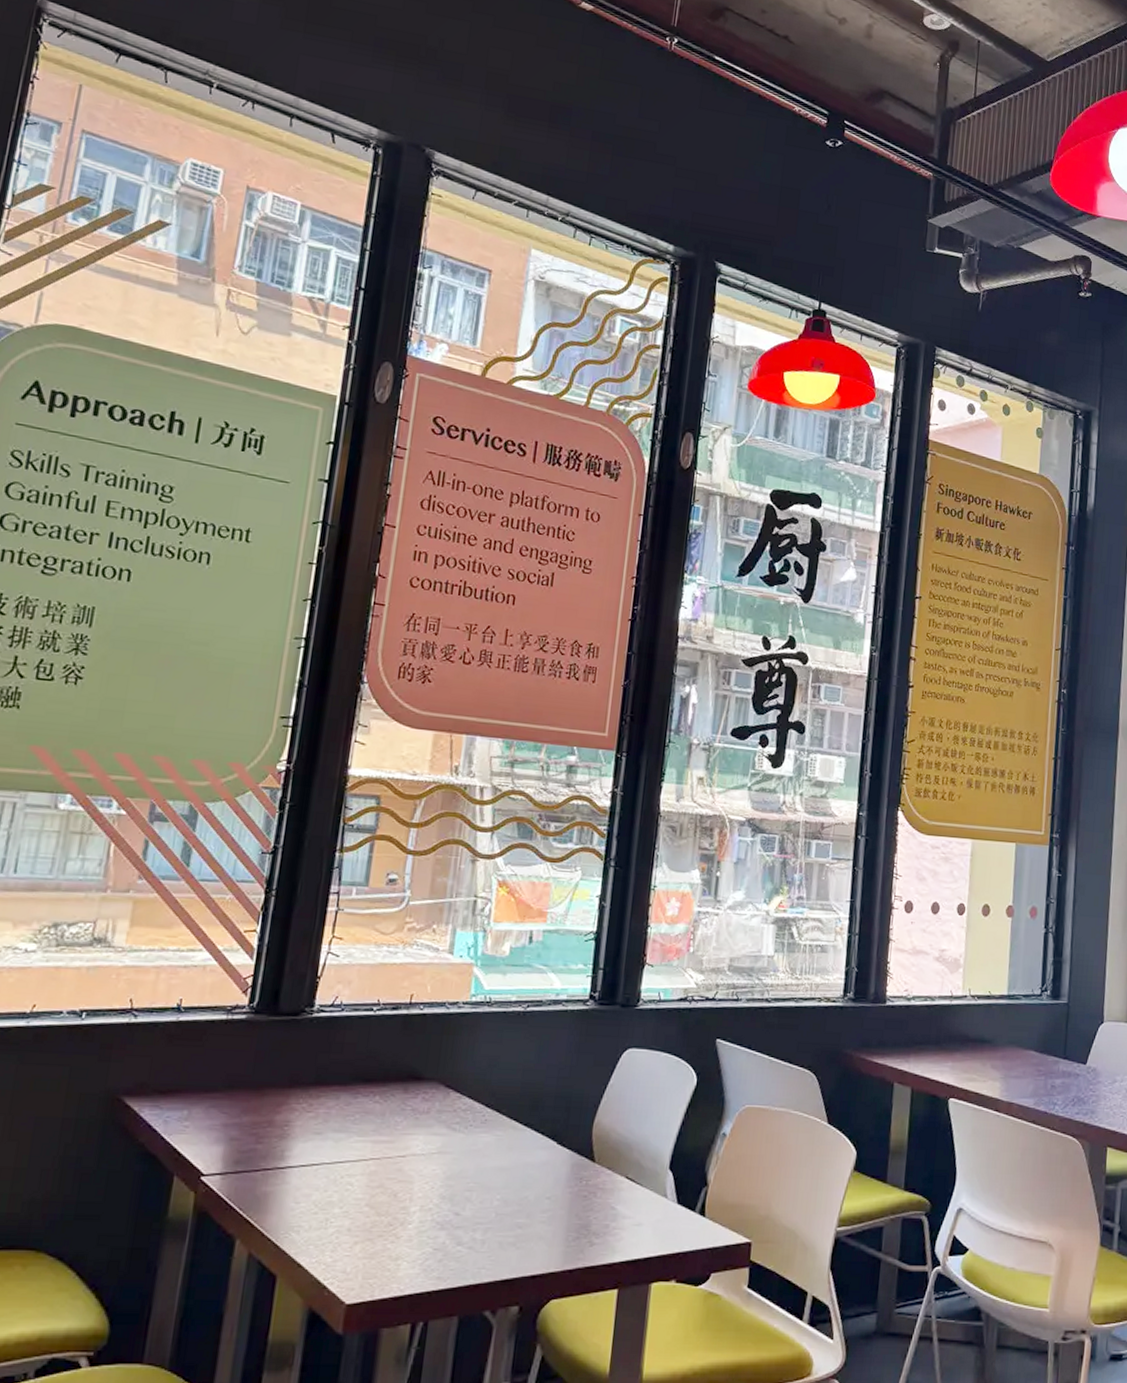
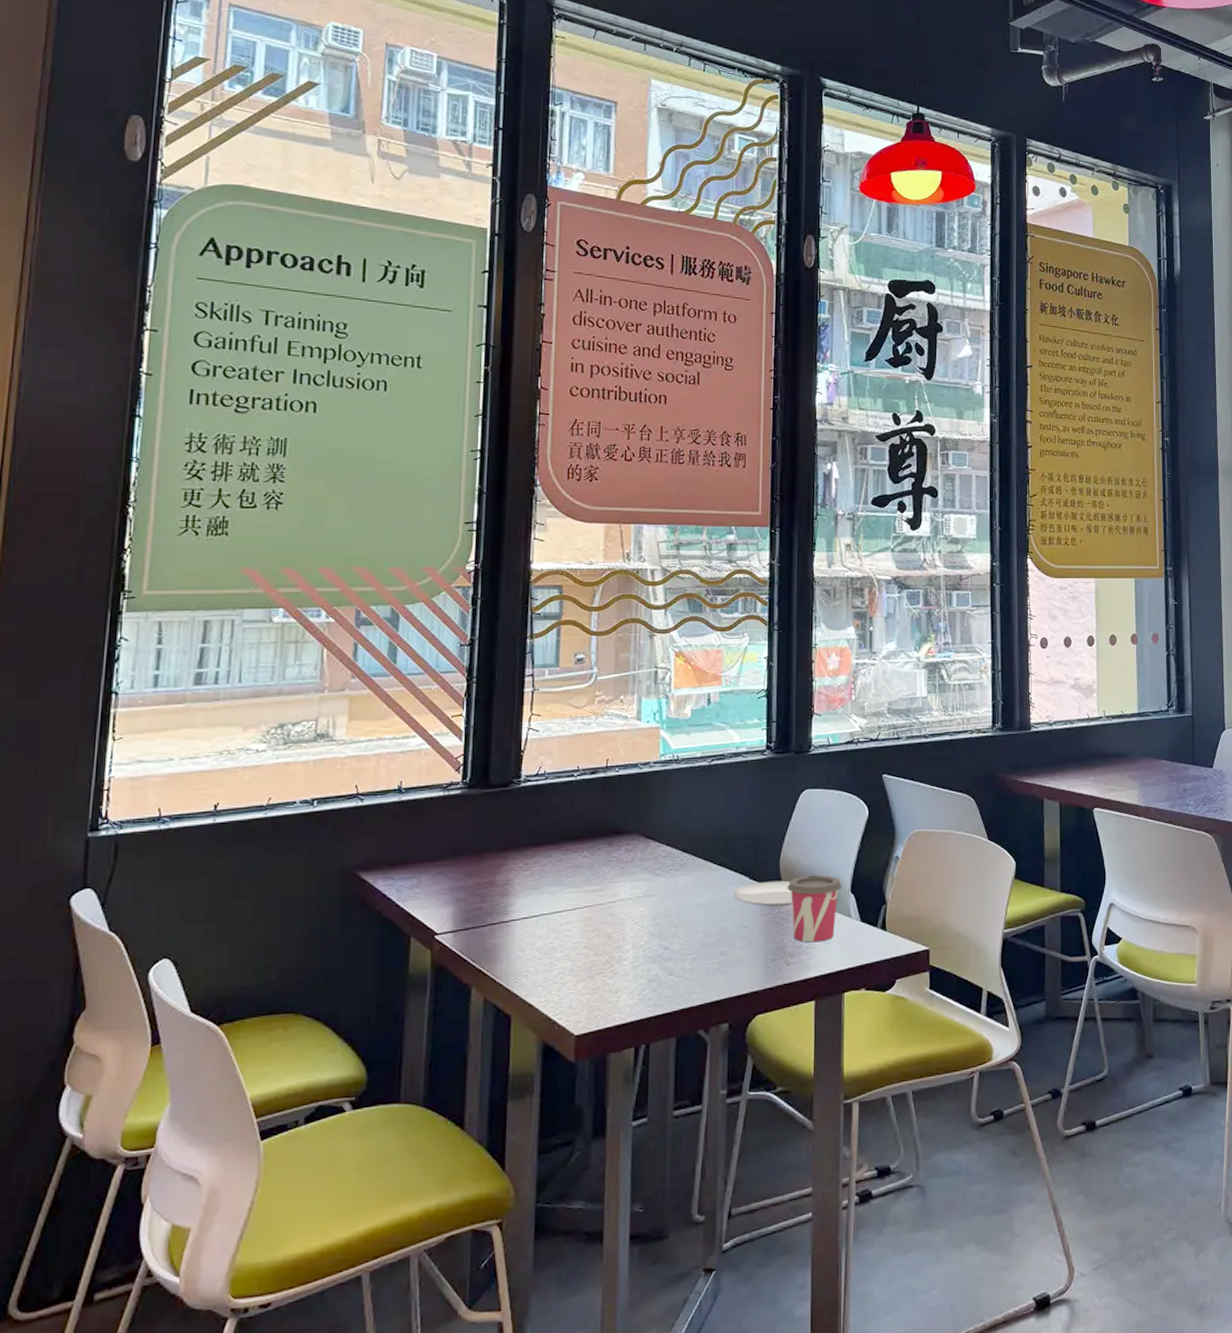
plate: none [537,1148,604,1179] -> present [733,880,793,907]
cup: none [598,1145,660,1223] -> present [787,874,842,943]

